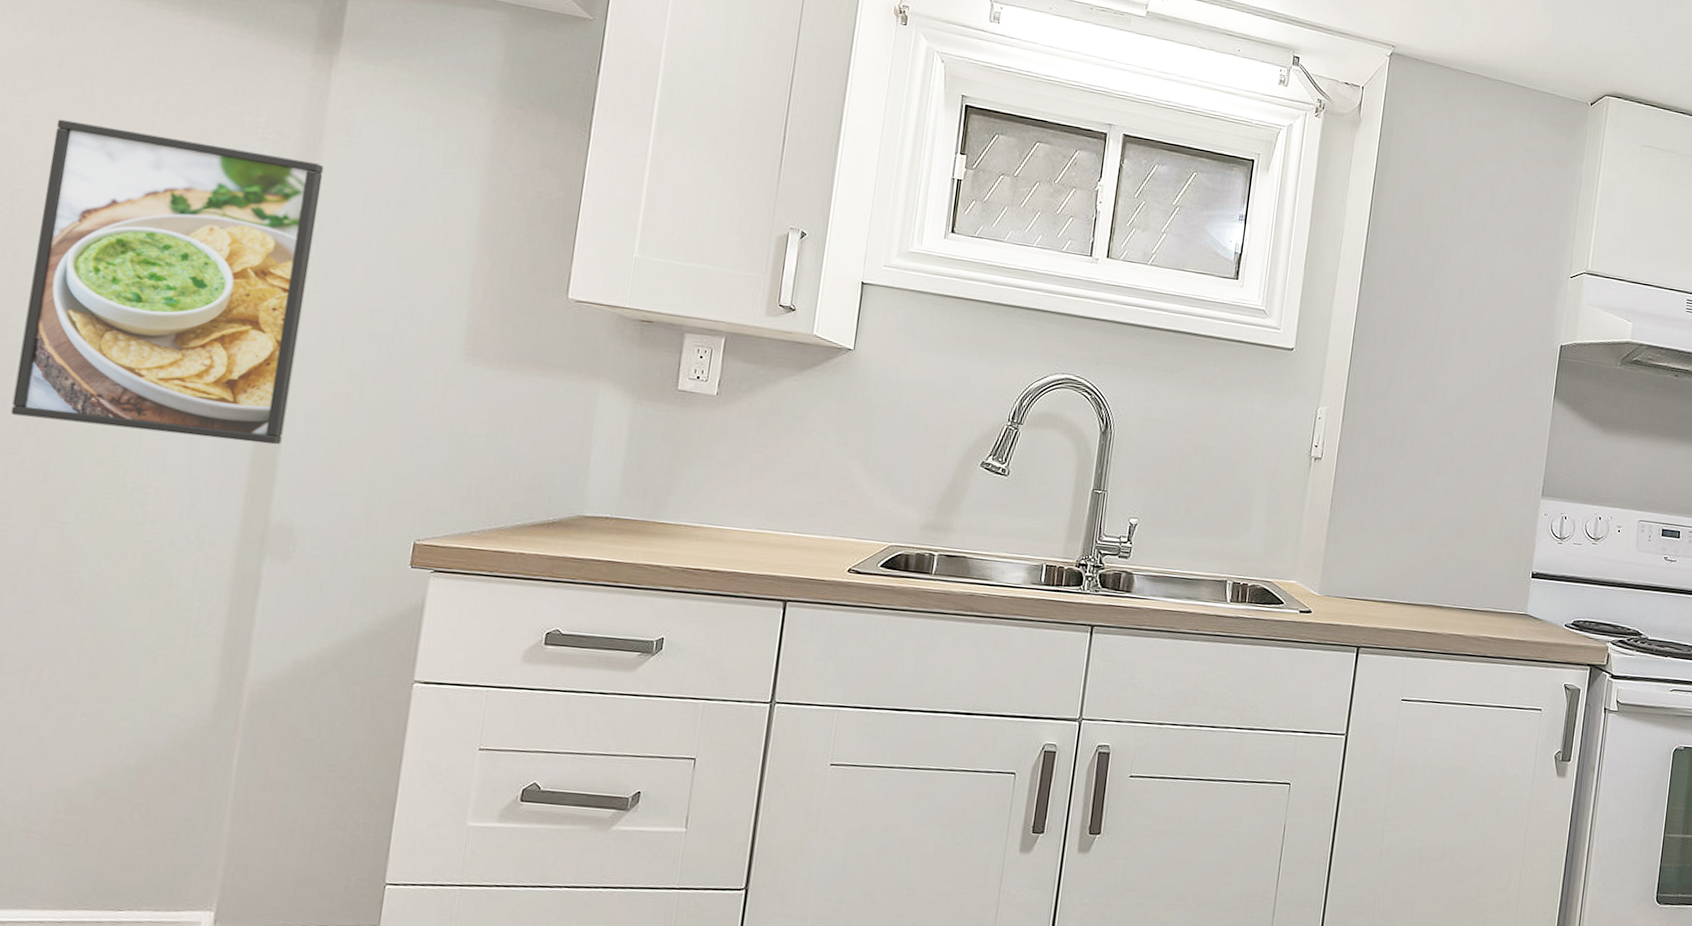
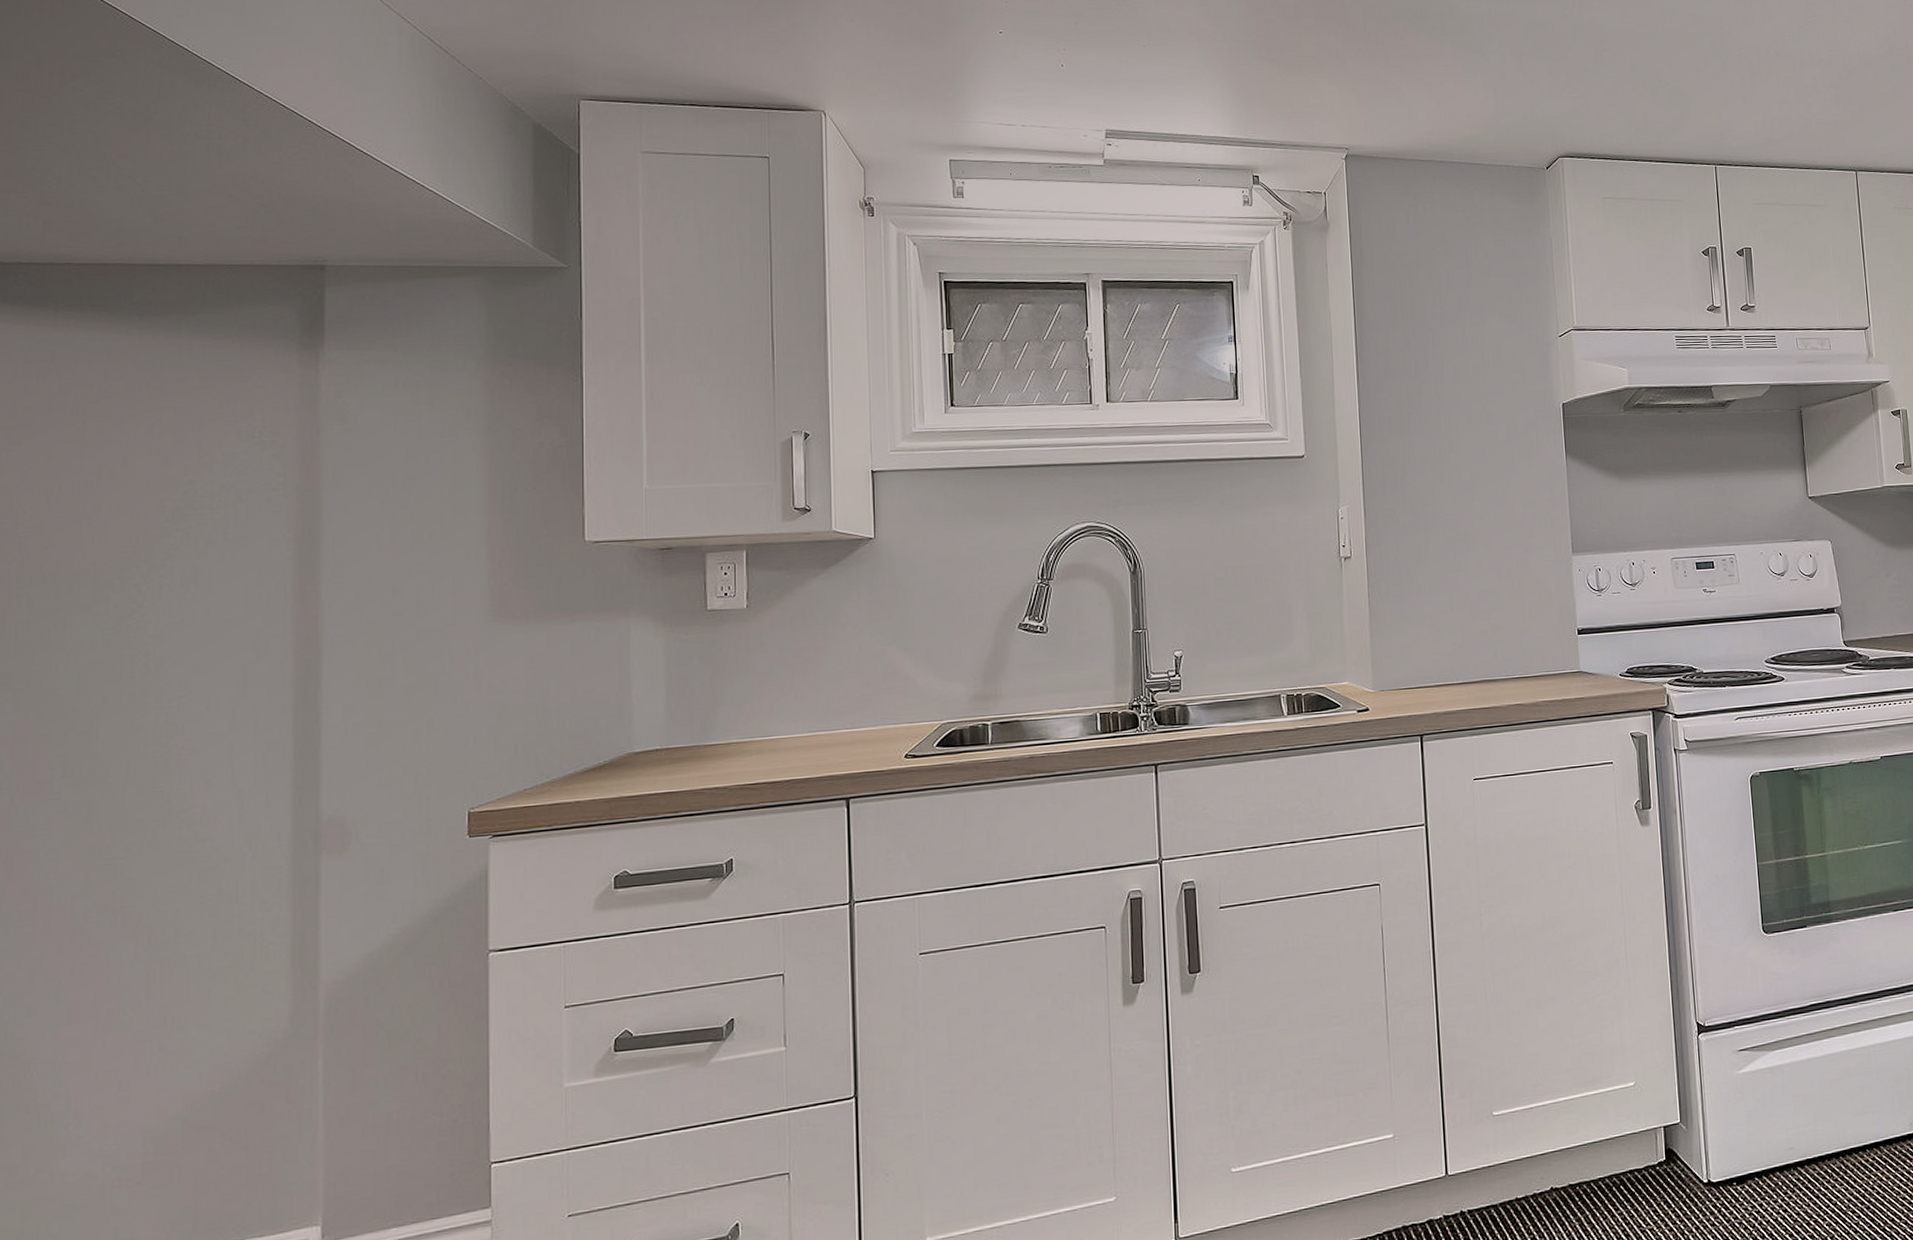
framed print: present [10,119,324,445] -> none [46,455,325,761]

